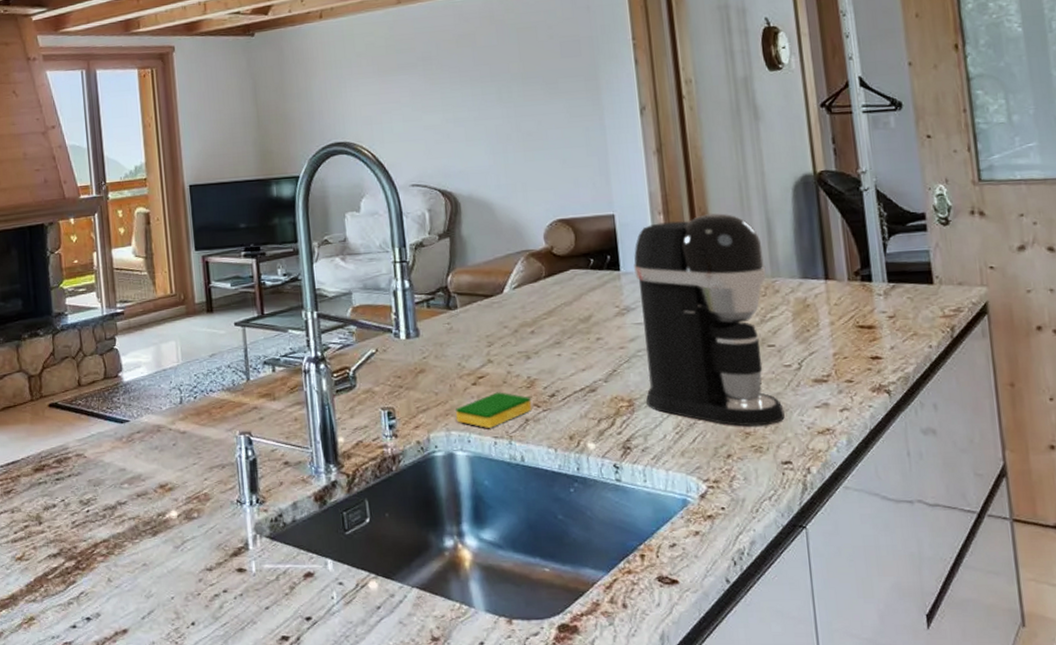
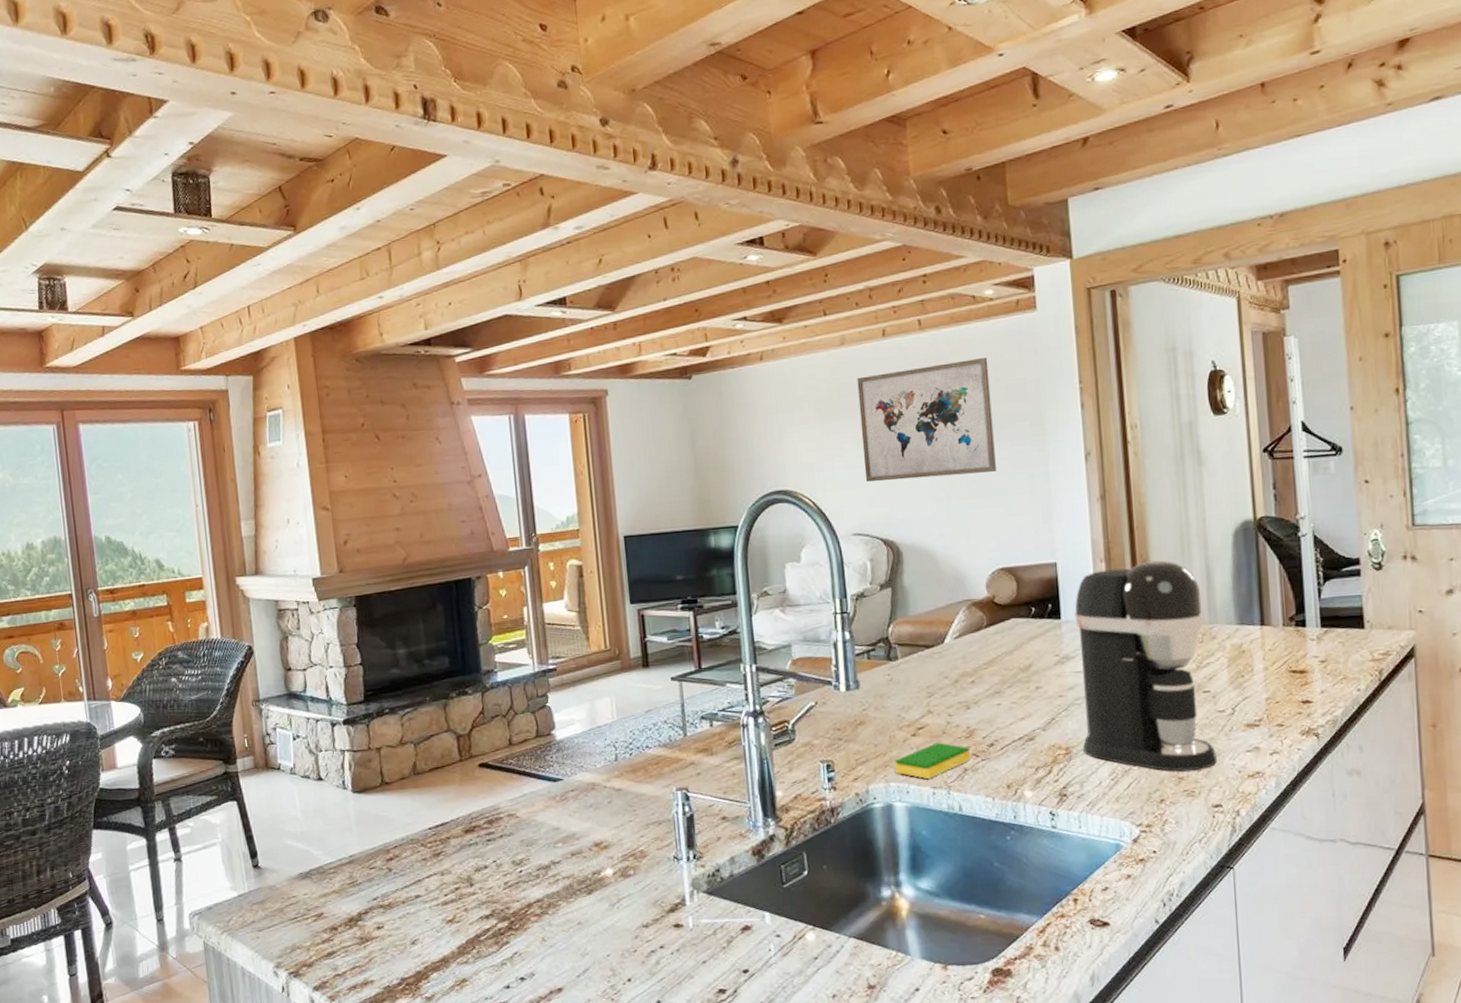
wall art: none [413,14,552,135] -> present [857,357,996,482]

